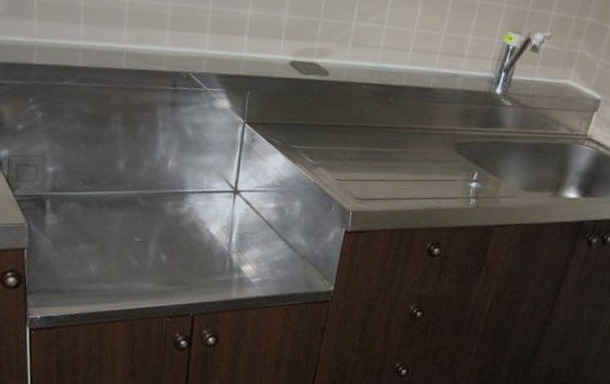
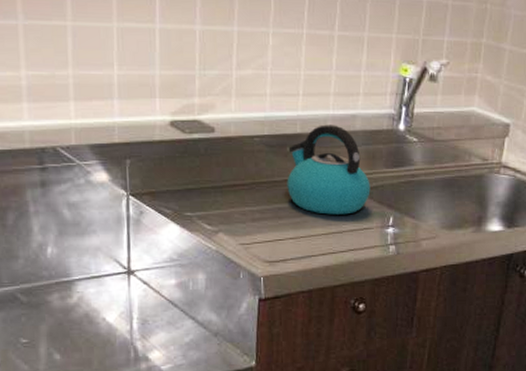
kettle: none [385,80,462,165] -> present [287,124,371,215]

